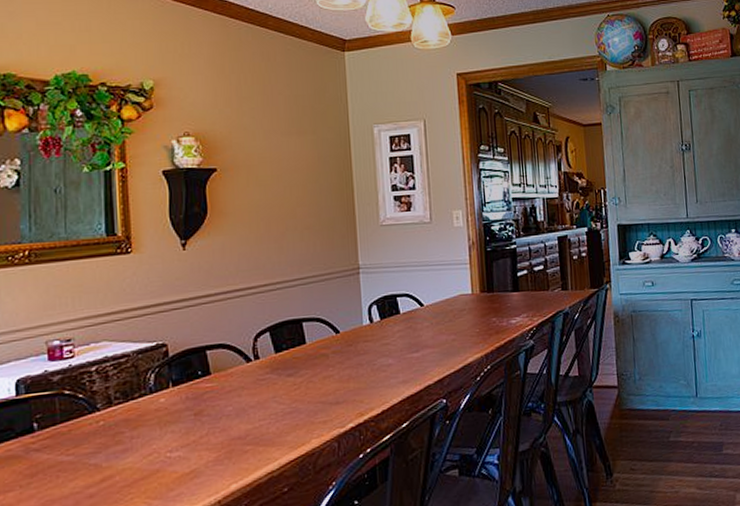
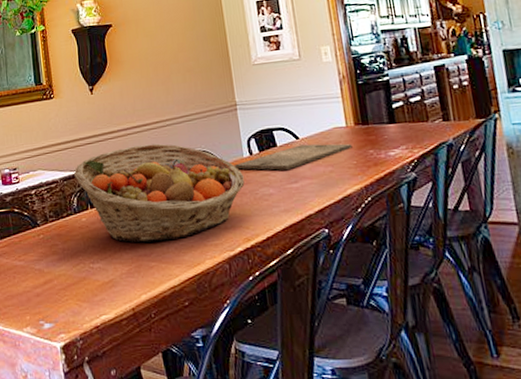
fruit basket: none [152,309,362,425] -> present [73,143,245,243]
cutting board: none [352,311,476,339] -> present [234,143,352,170]

